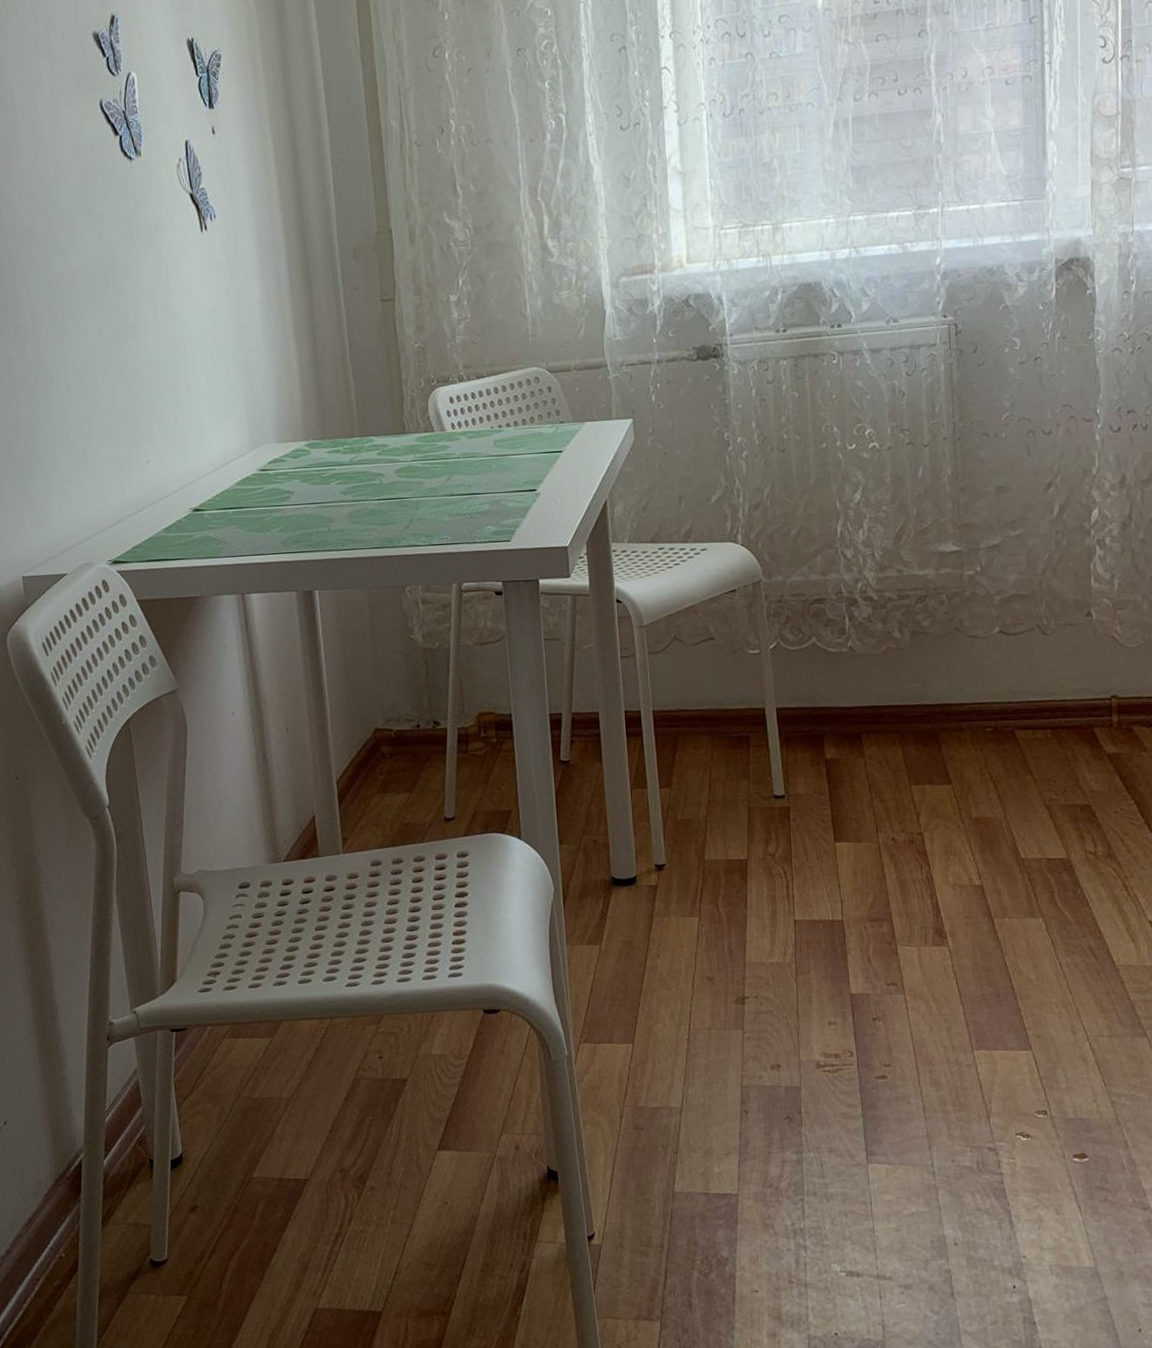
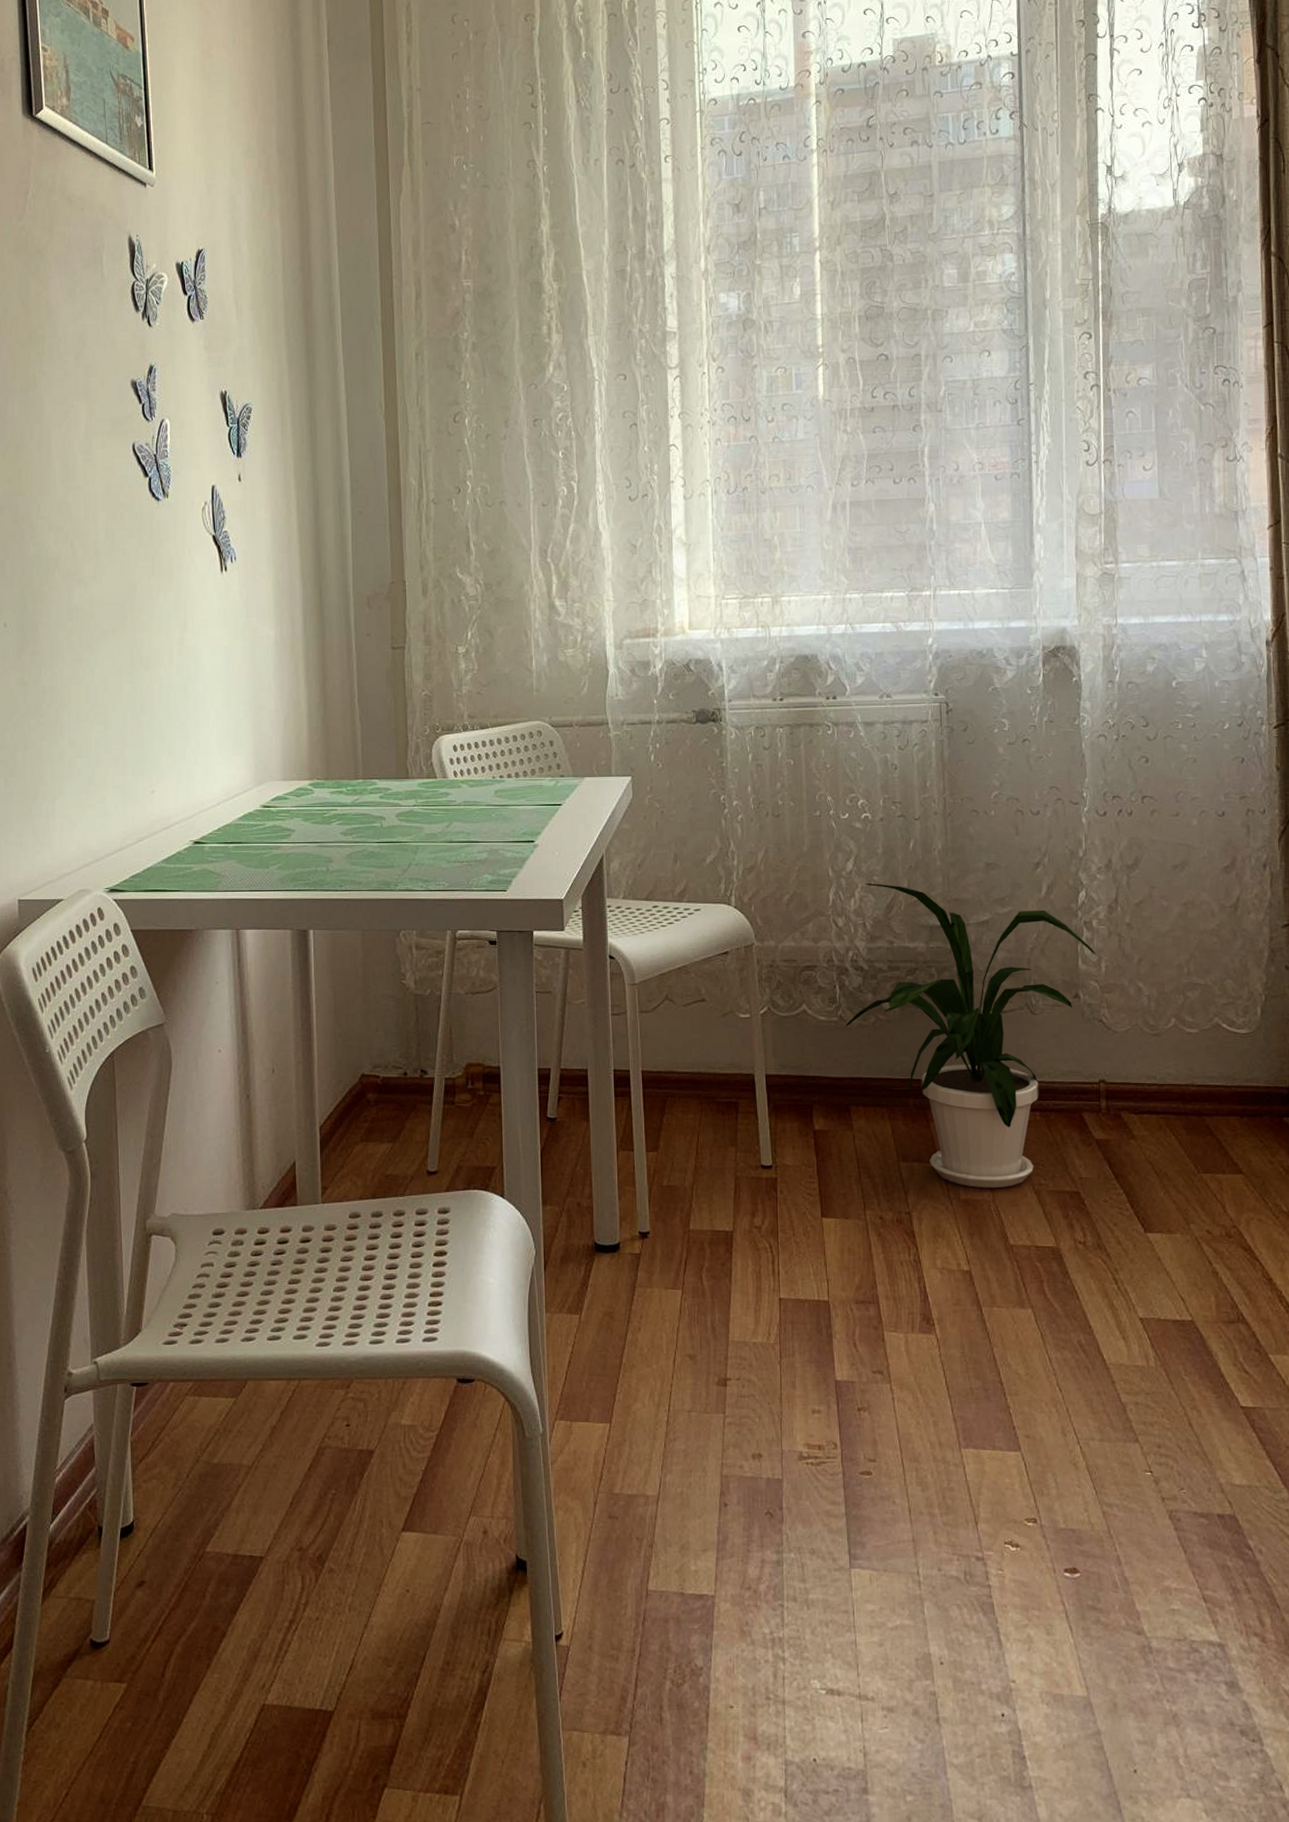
house plant: none [856,512,1109,807] -> present [846,882,1096,1189]

